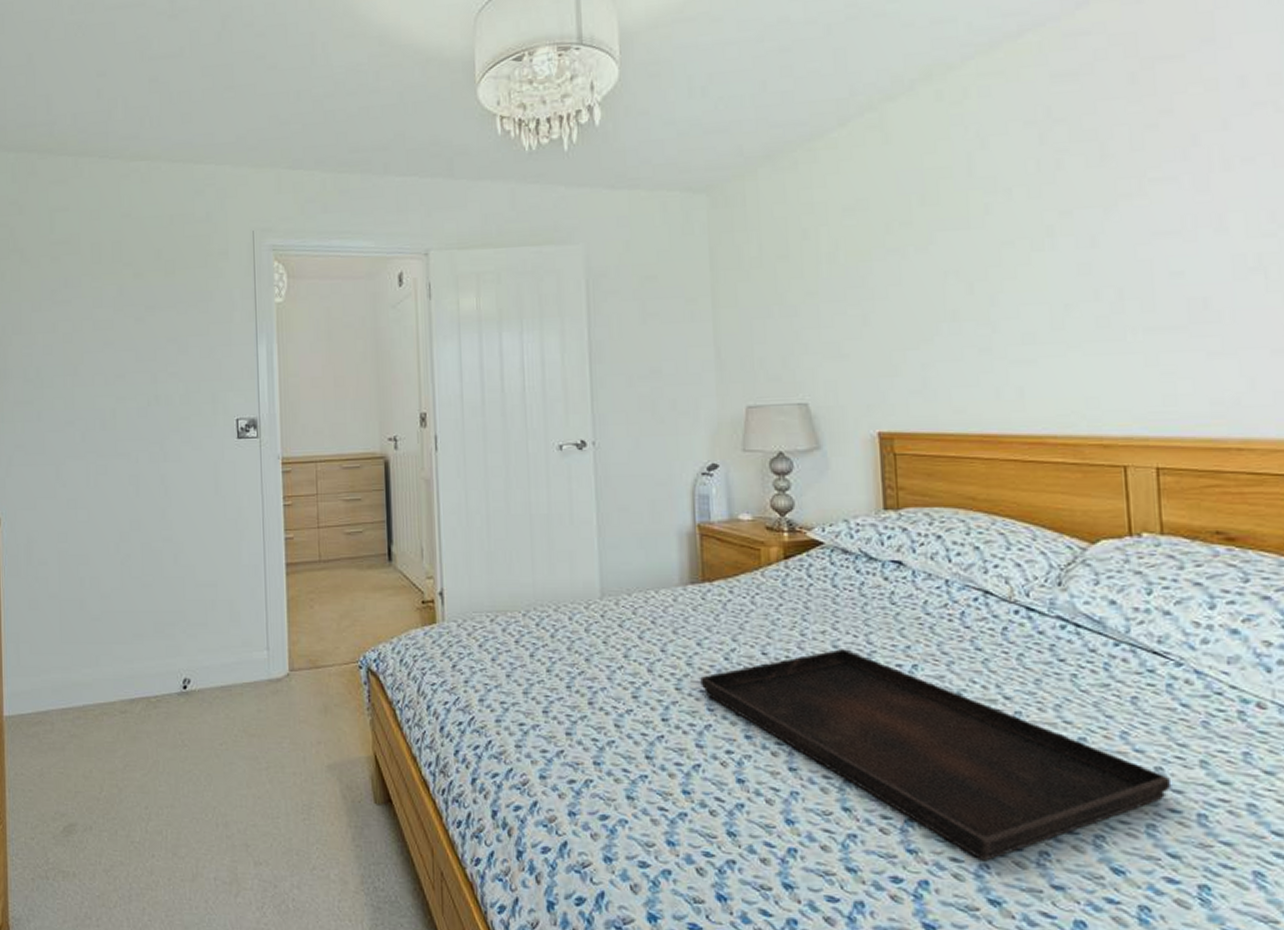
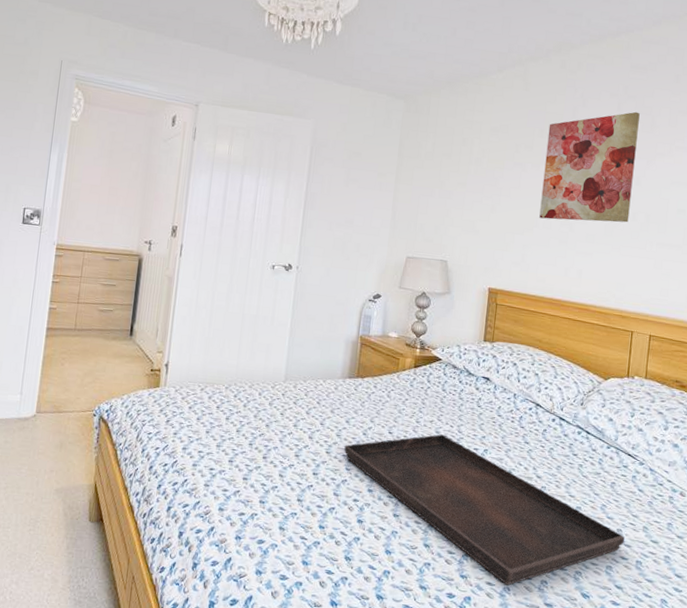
wall art: none [932,140,1088,321] -> present [539,111,640,223]

